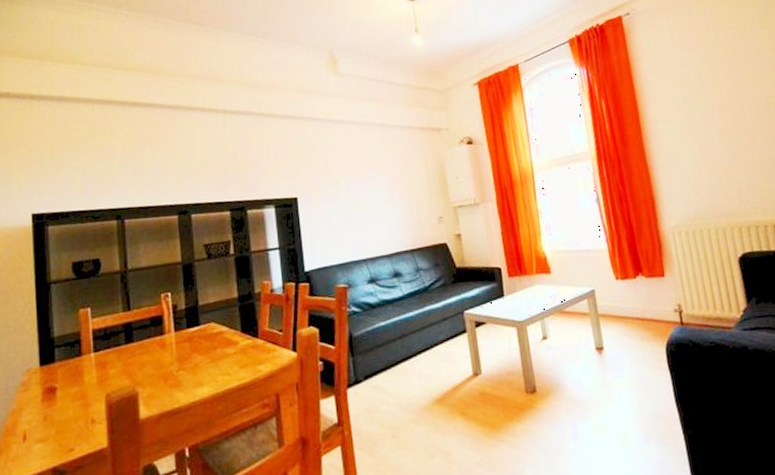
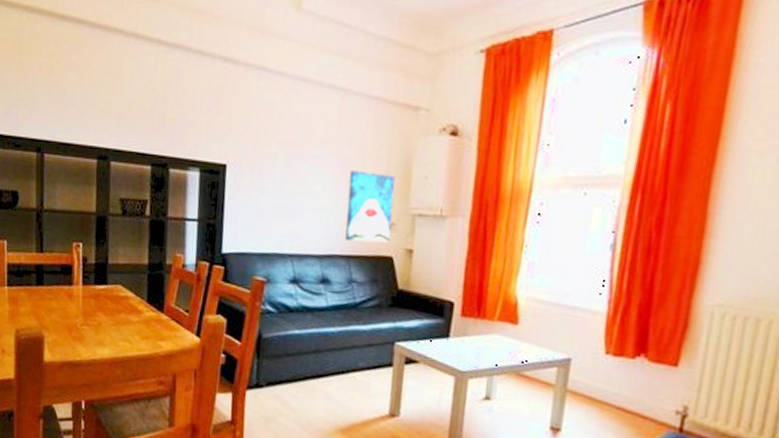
wall art: none [400,181,441,239] -> present [345,171,395,243]

